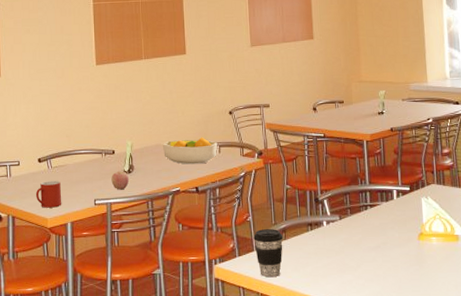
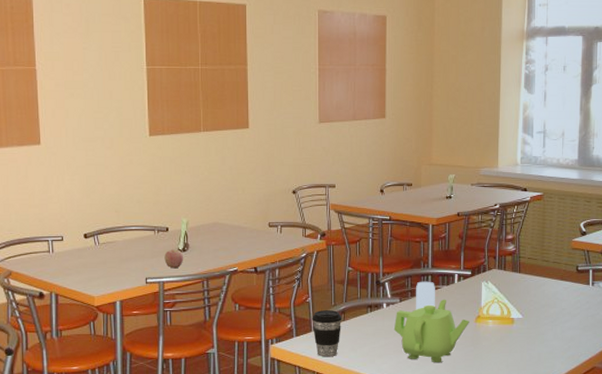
mug: present [36,181,62,208] -> none [82,258,110,286]
fruit bowl: present [162,137,218,164] -> none [220,216,279,244]
teapot: none [335,216,412,283] -> present [393,299,469,363]
drinking glass: none [355,198,376,228] -> present [416,281,435,310]

